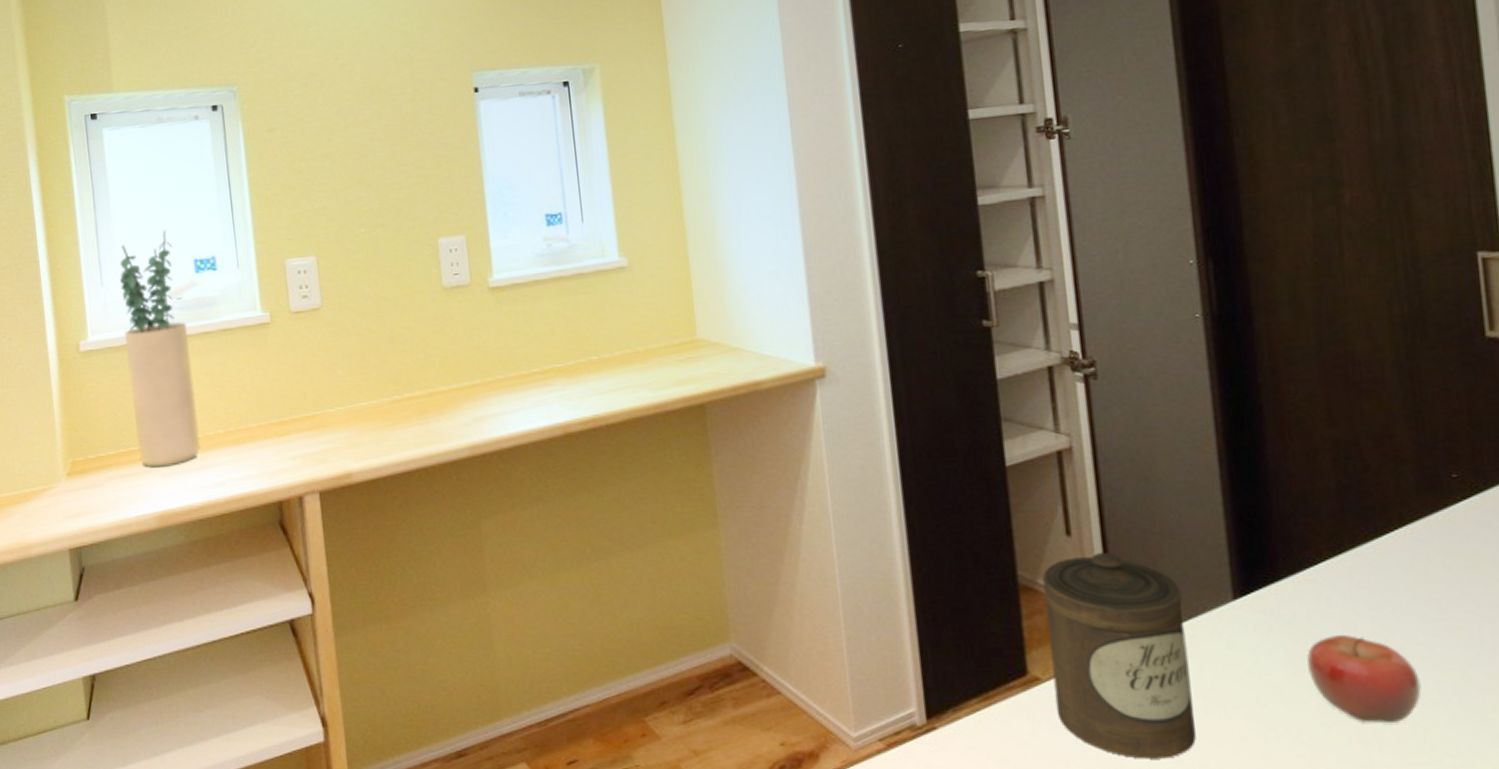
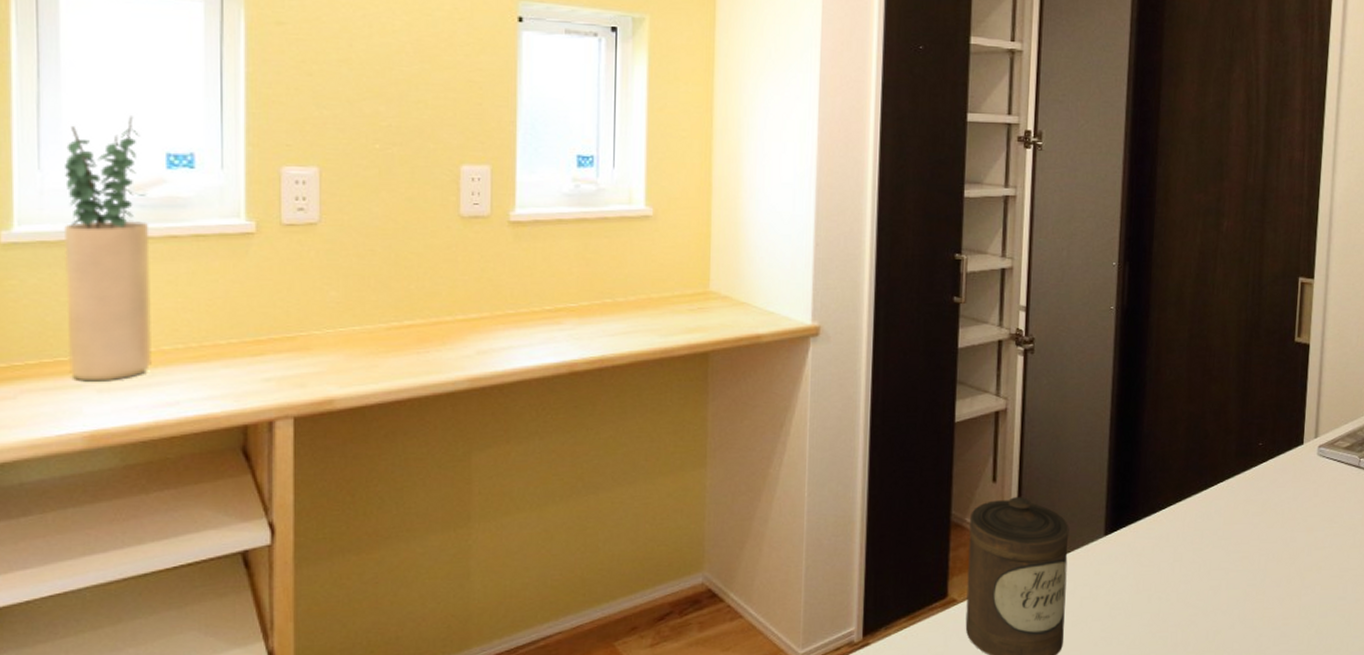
fruit: present [1307,635,1421,723] -> none [1147,563,1217,630]

